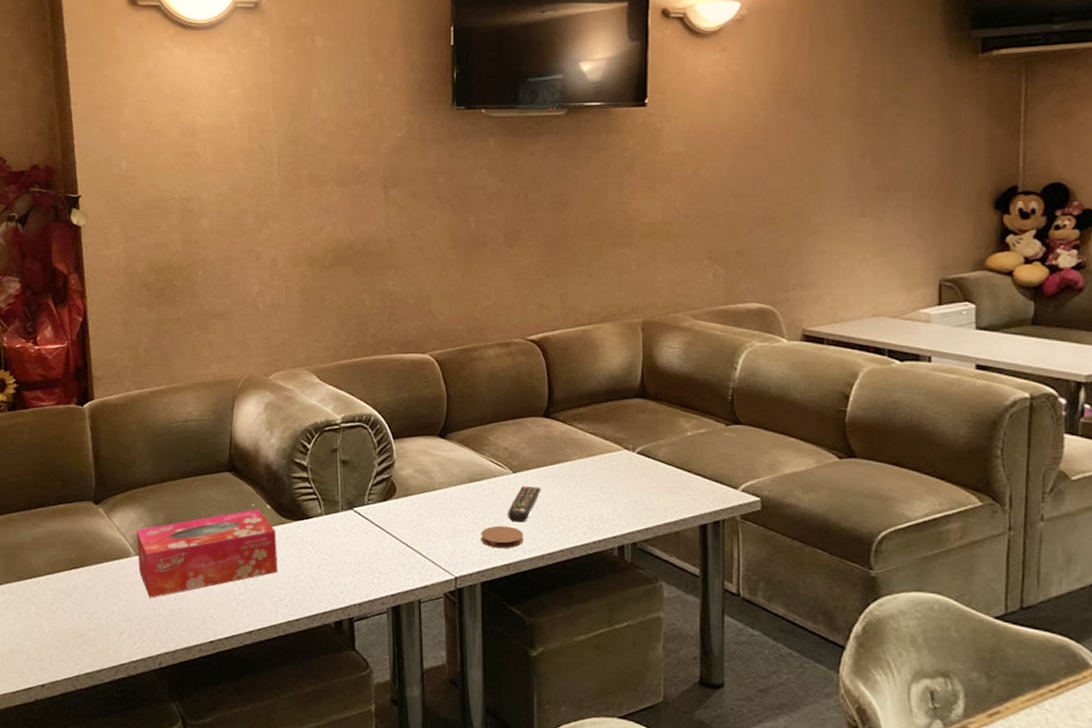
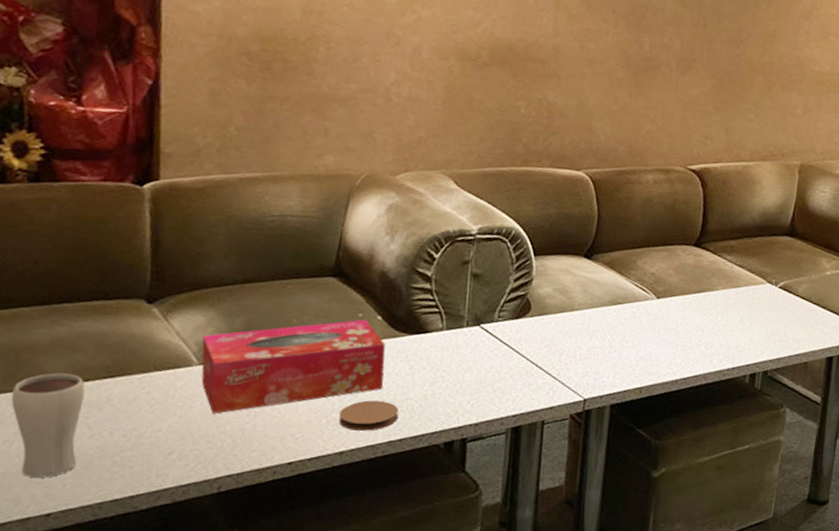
drinking glass: none [12,566,59,654] -> present [11,372,85,478]
coaster: none [246,583,294,612] -> present [338,400,399,431]
coaster: present [481,525,523,549] -> none [616,349,660,373]
remote control: present [508,486,541,522] -> none [646,312,683,347]

